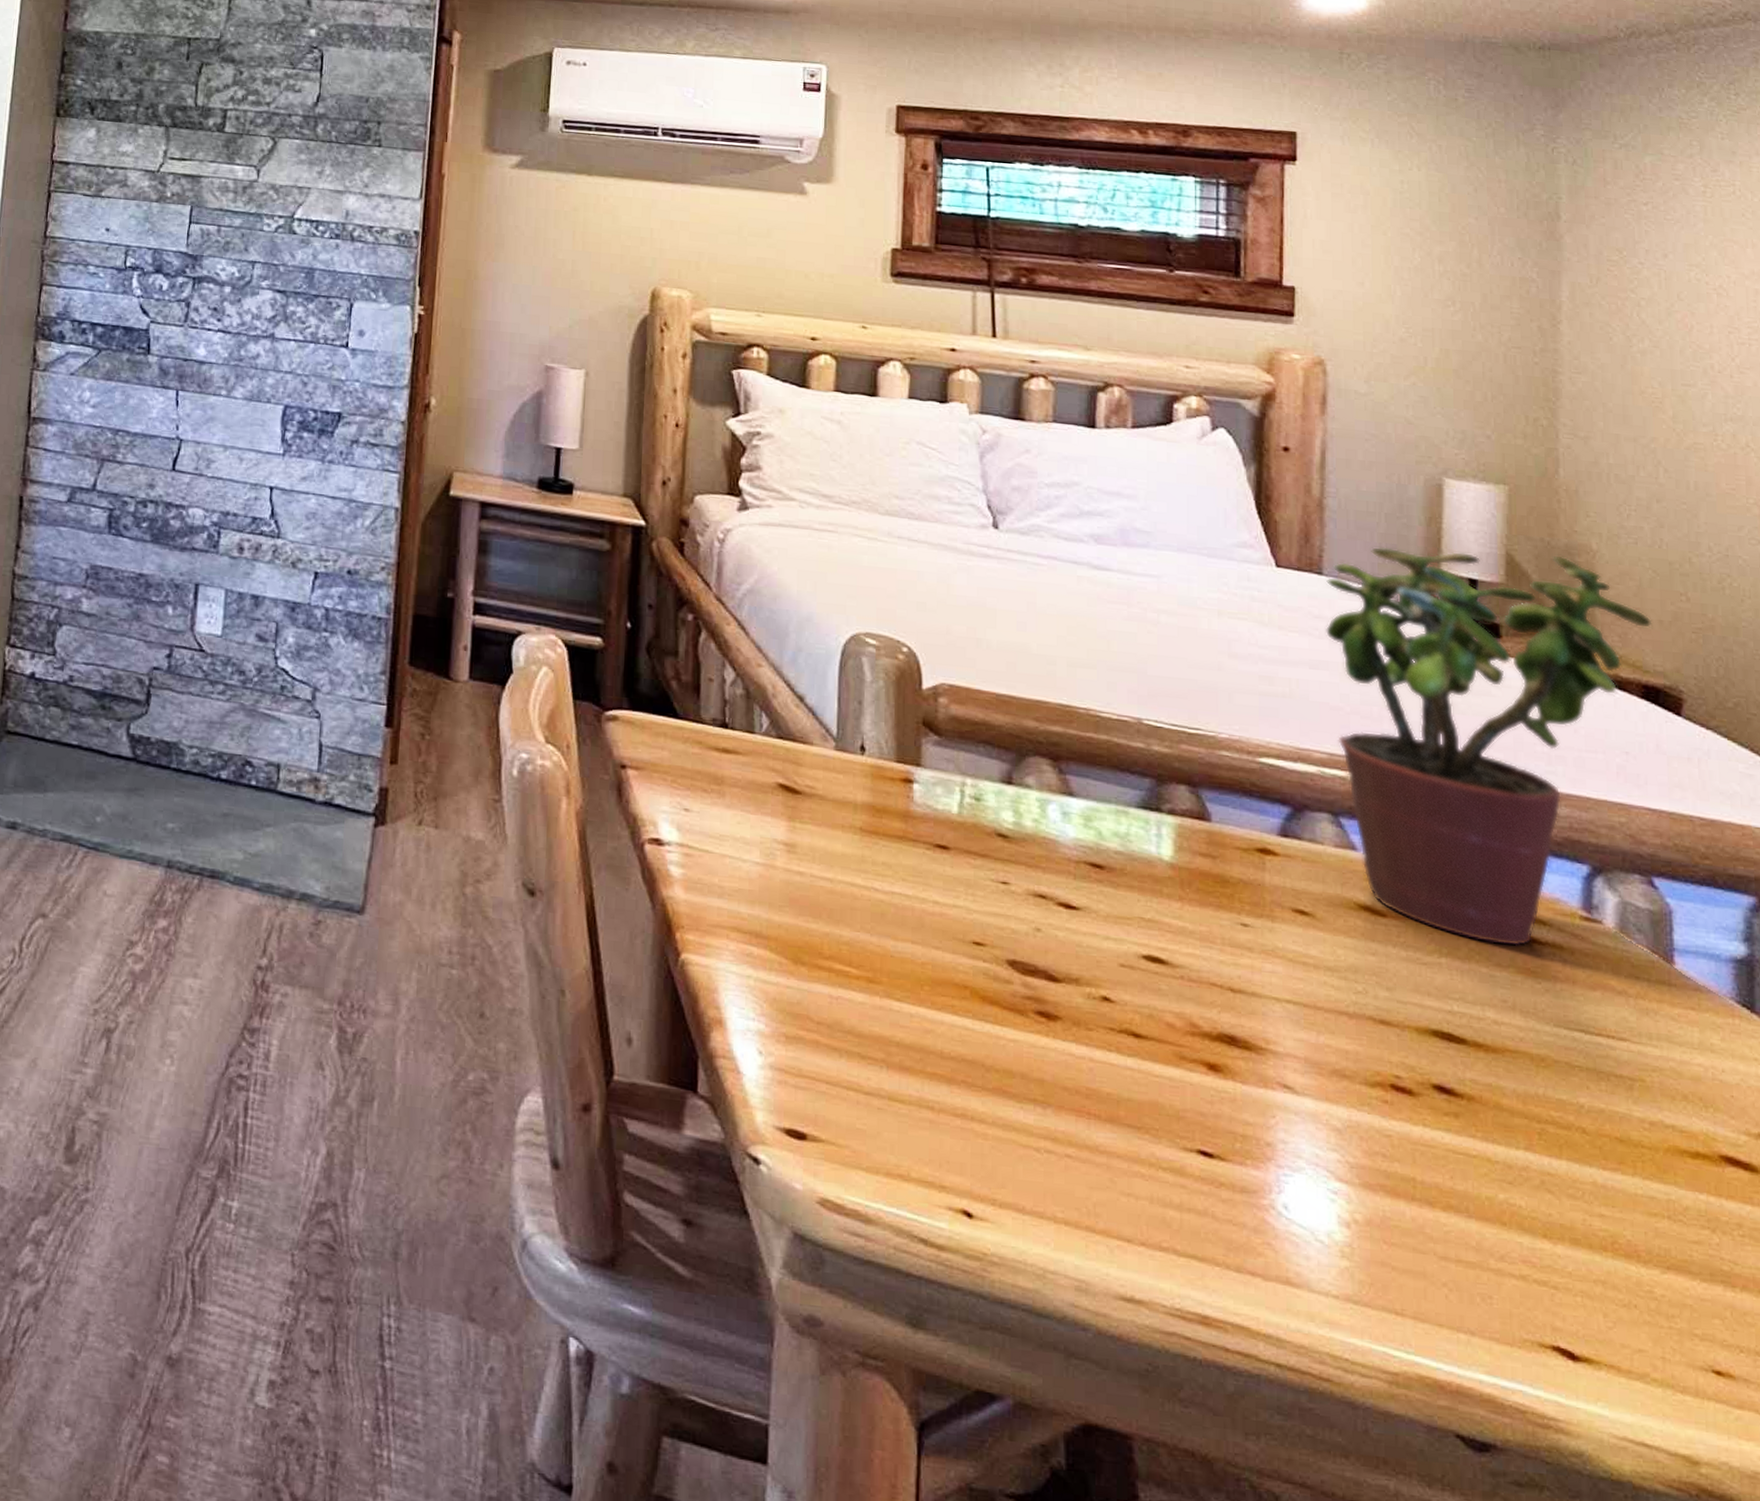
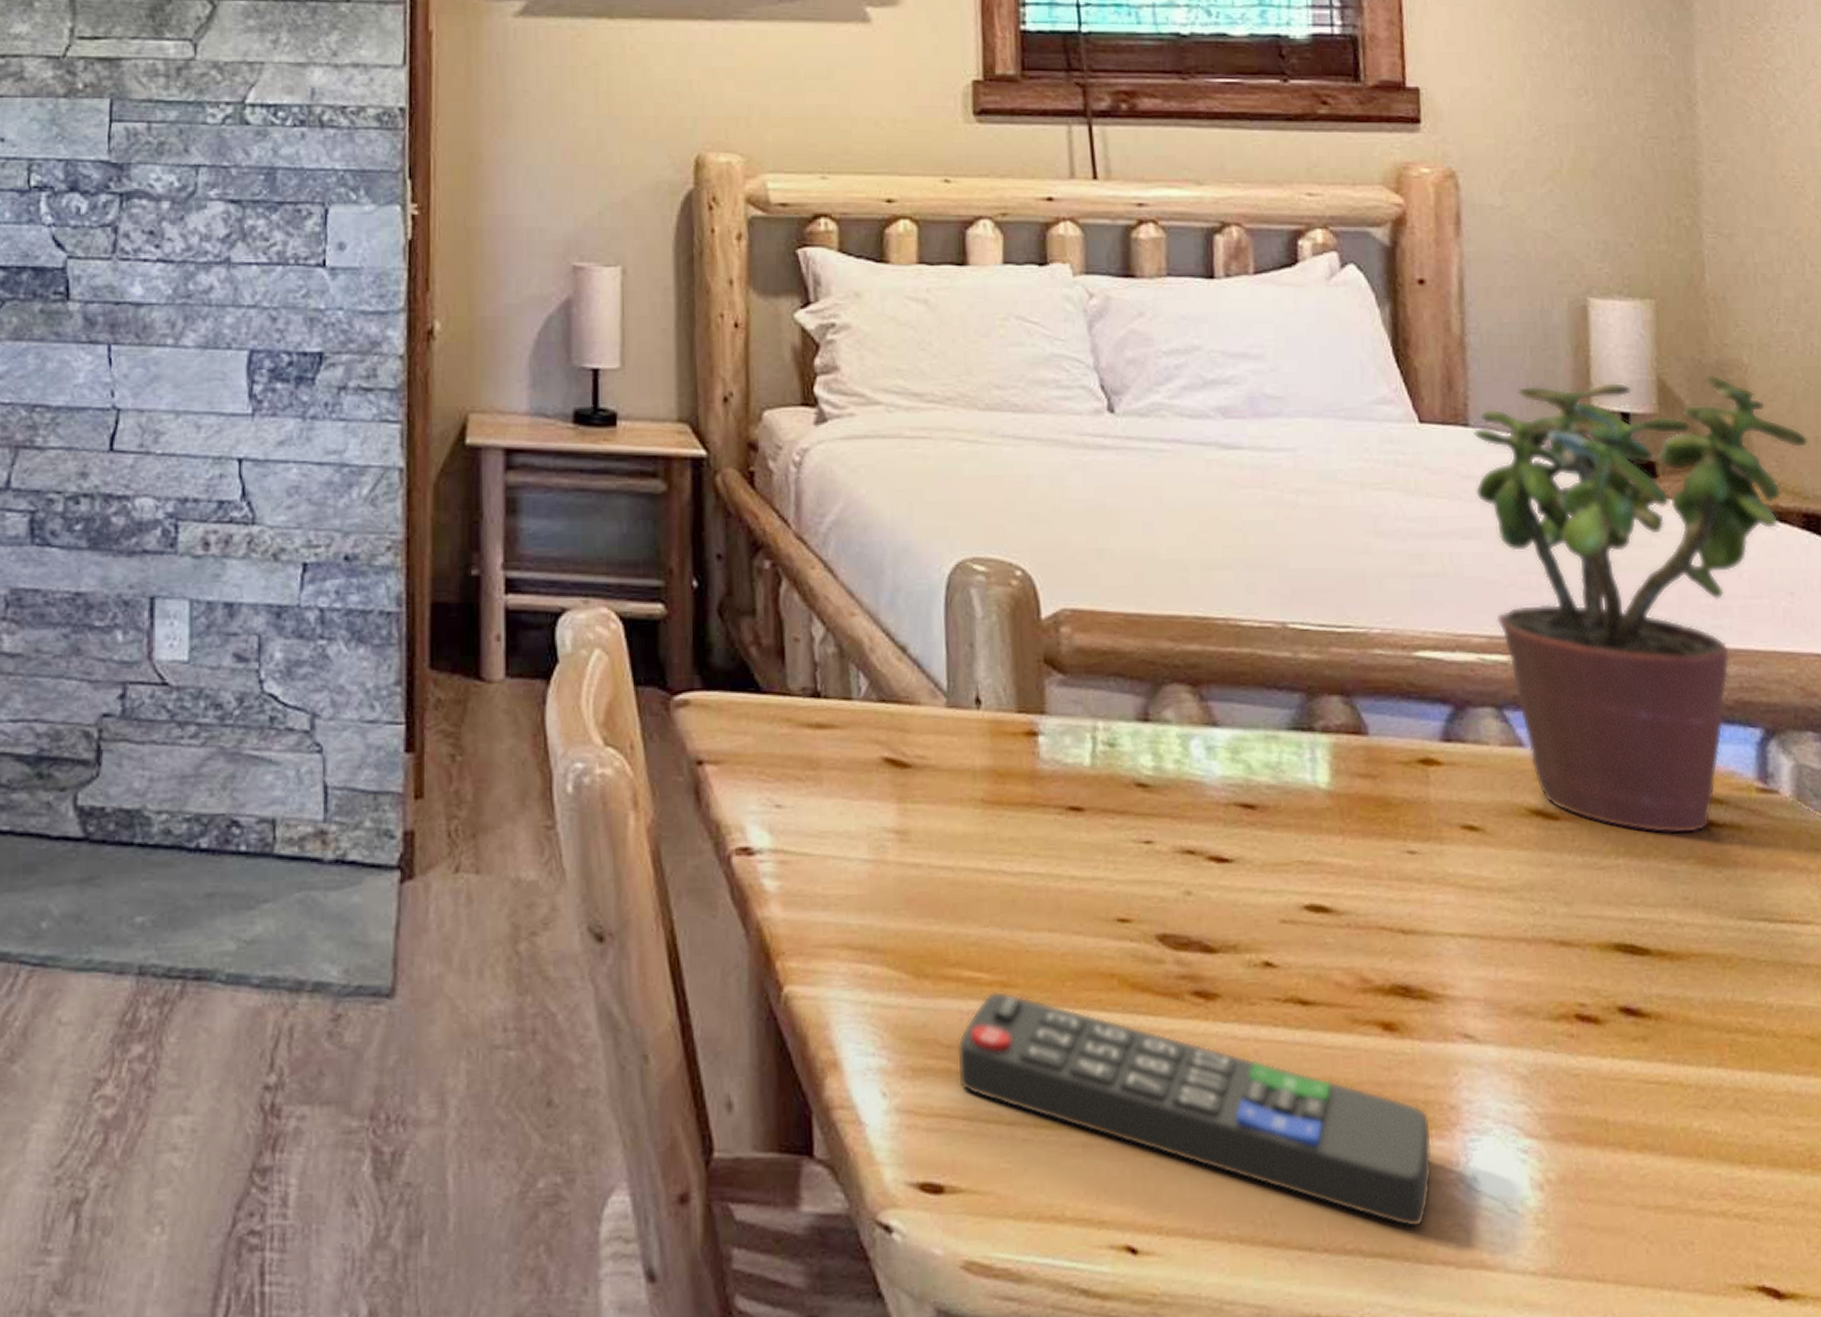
remote control: none [825,984,1247,1240] -> present [957,991,1433,1229]

